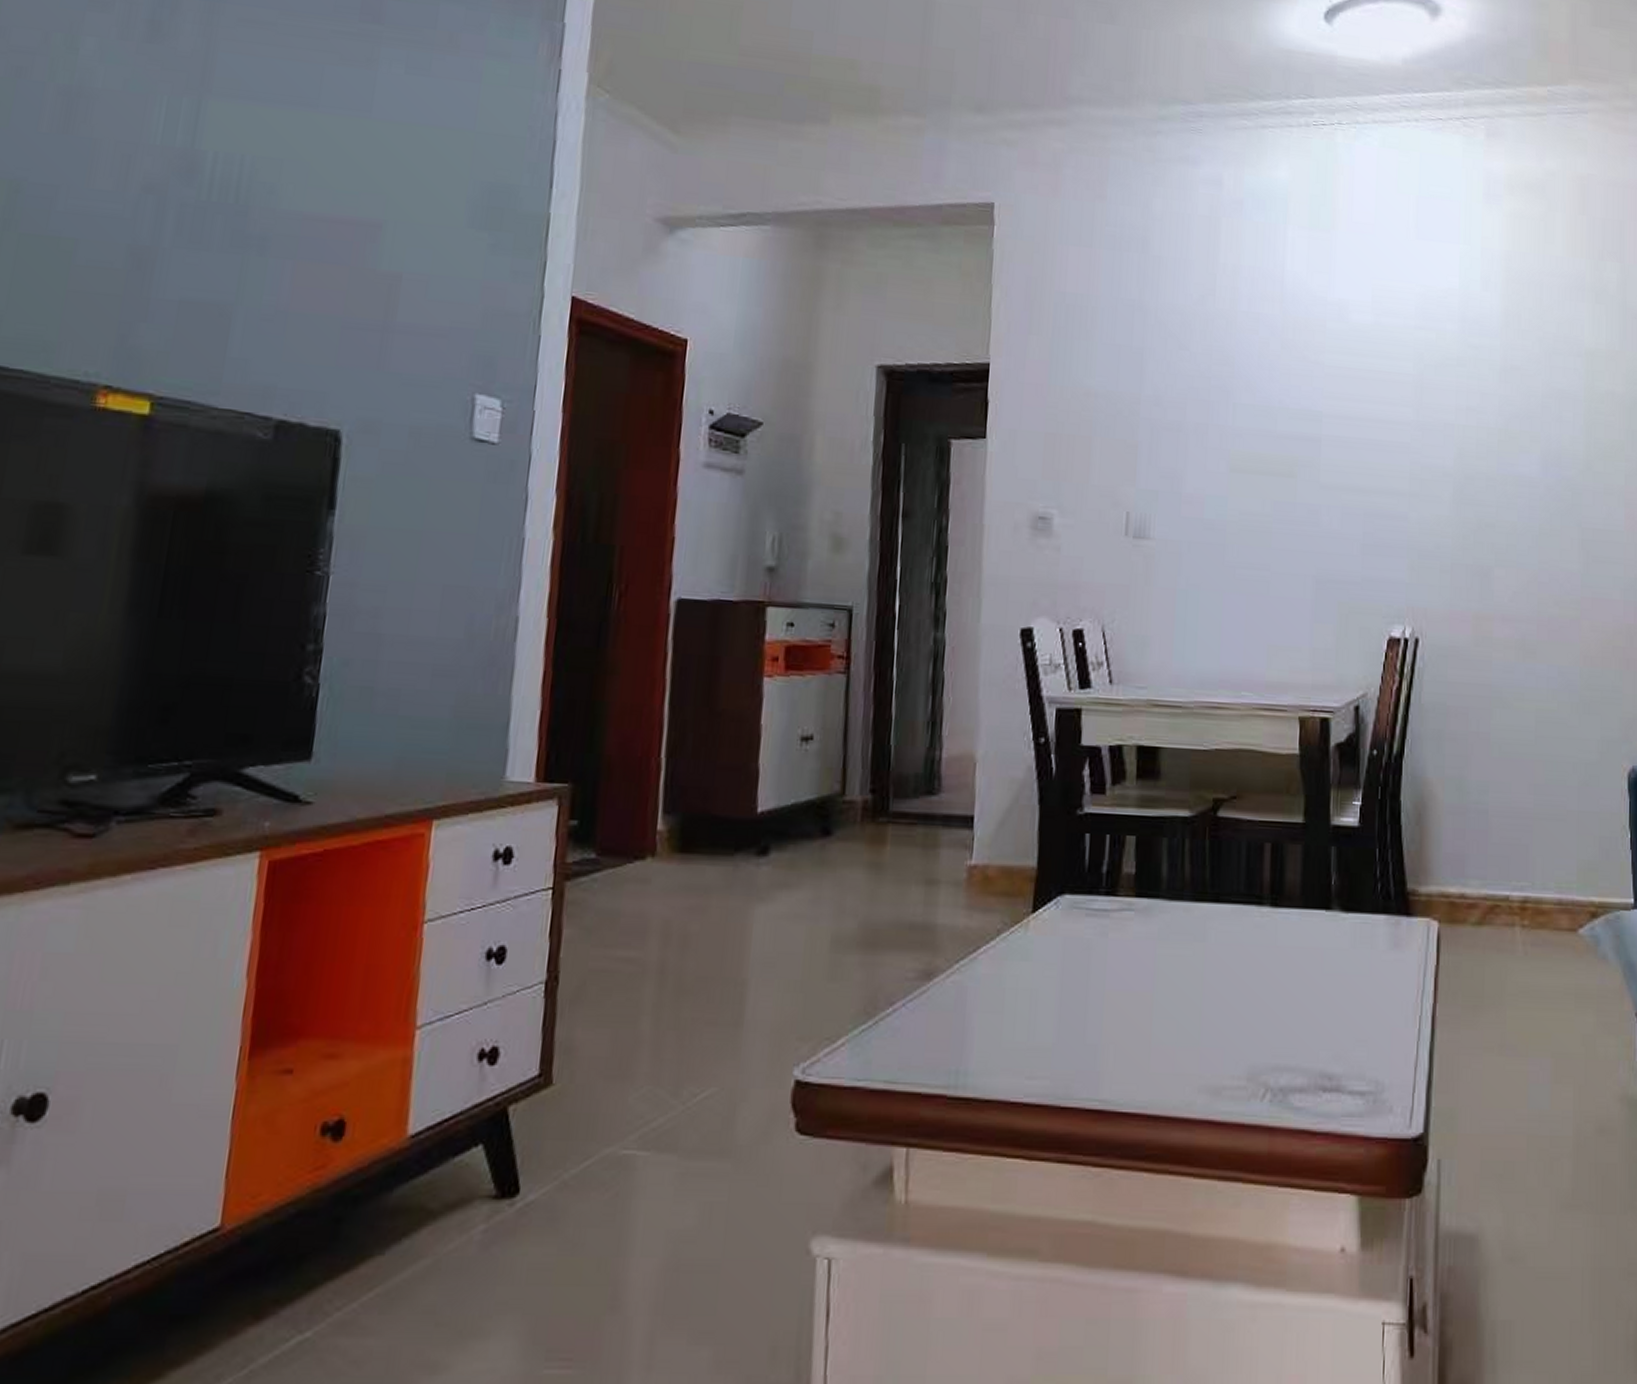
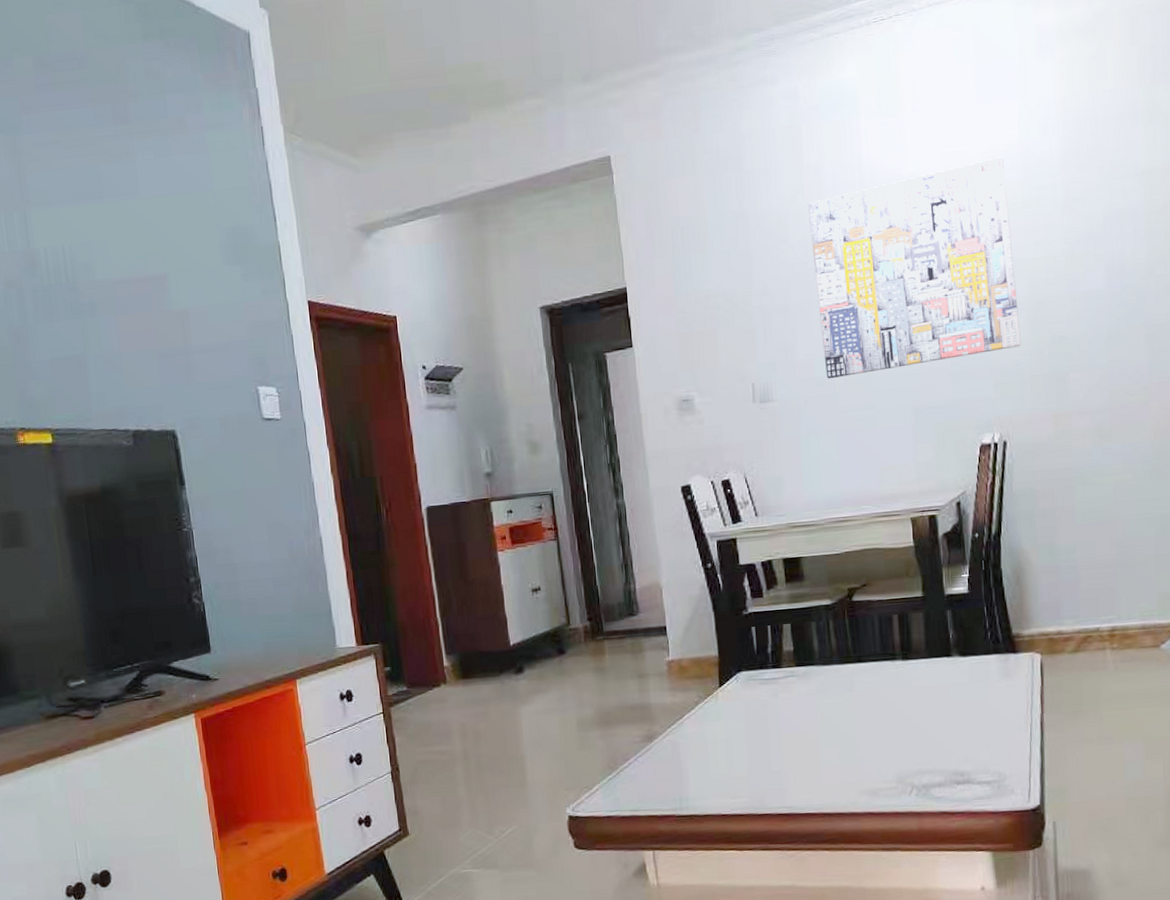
wall art: none [1217,303,1444,527] -> present [808,157,1021,379]

